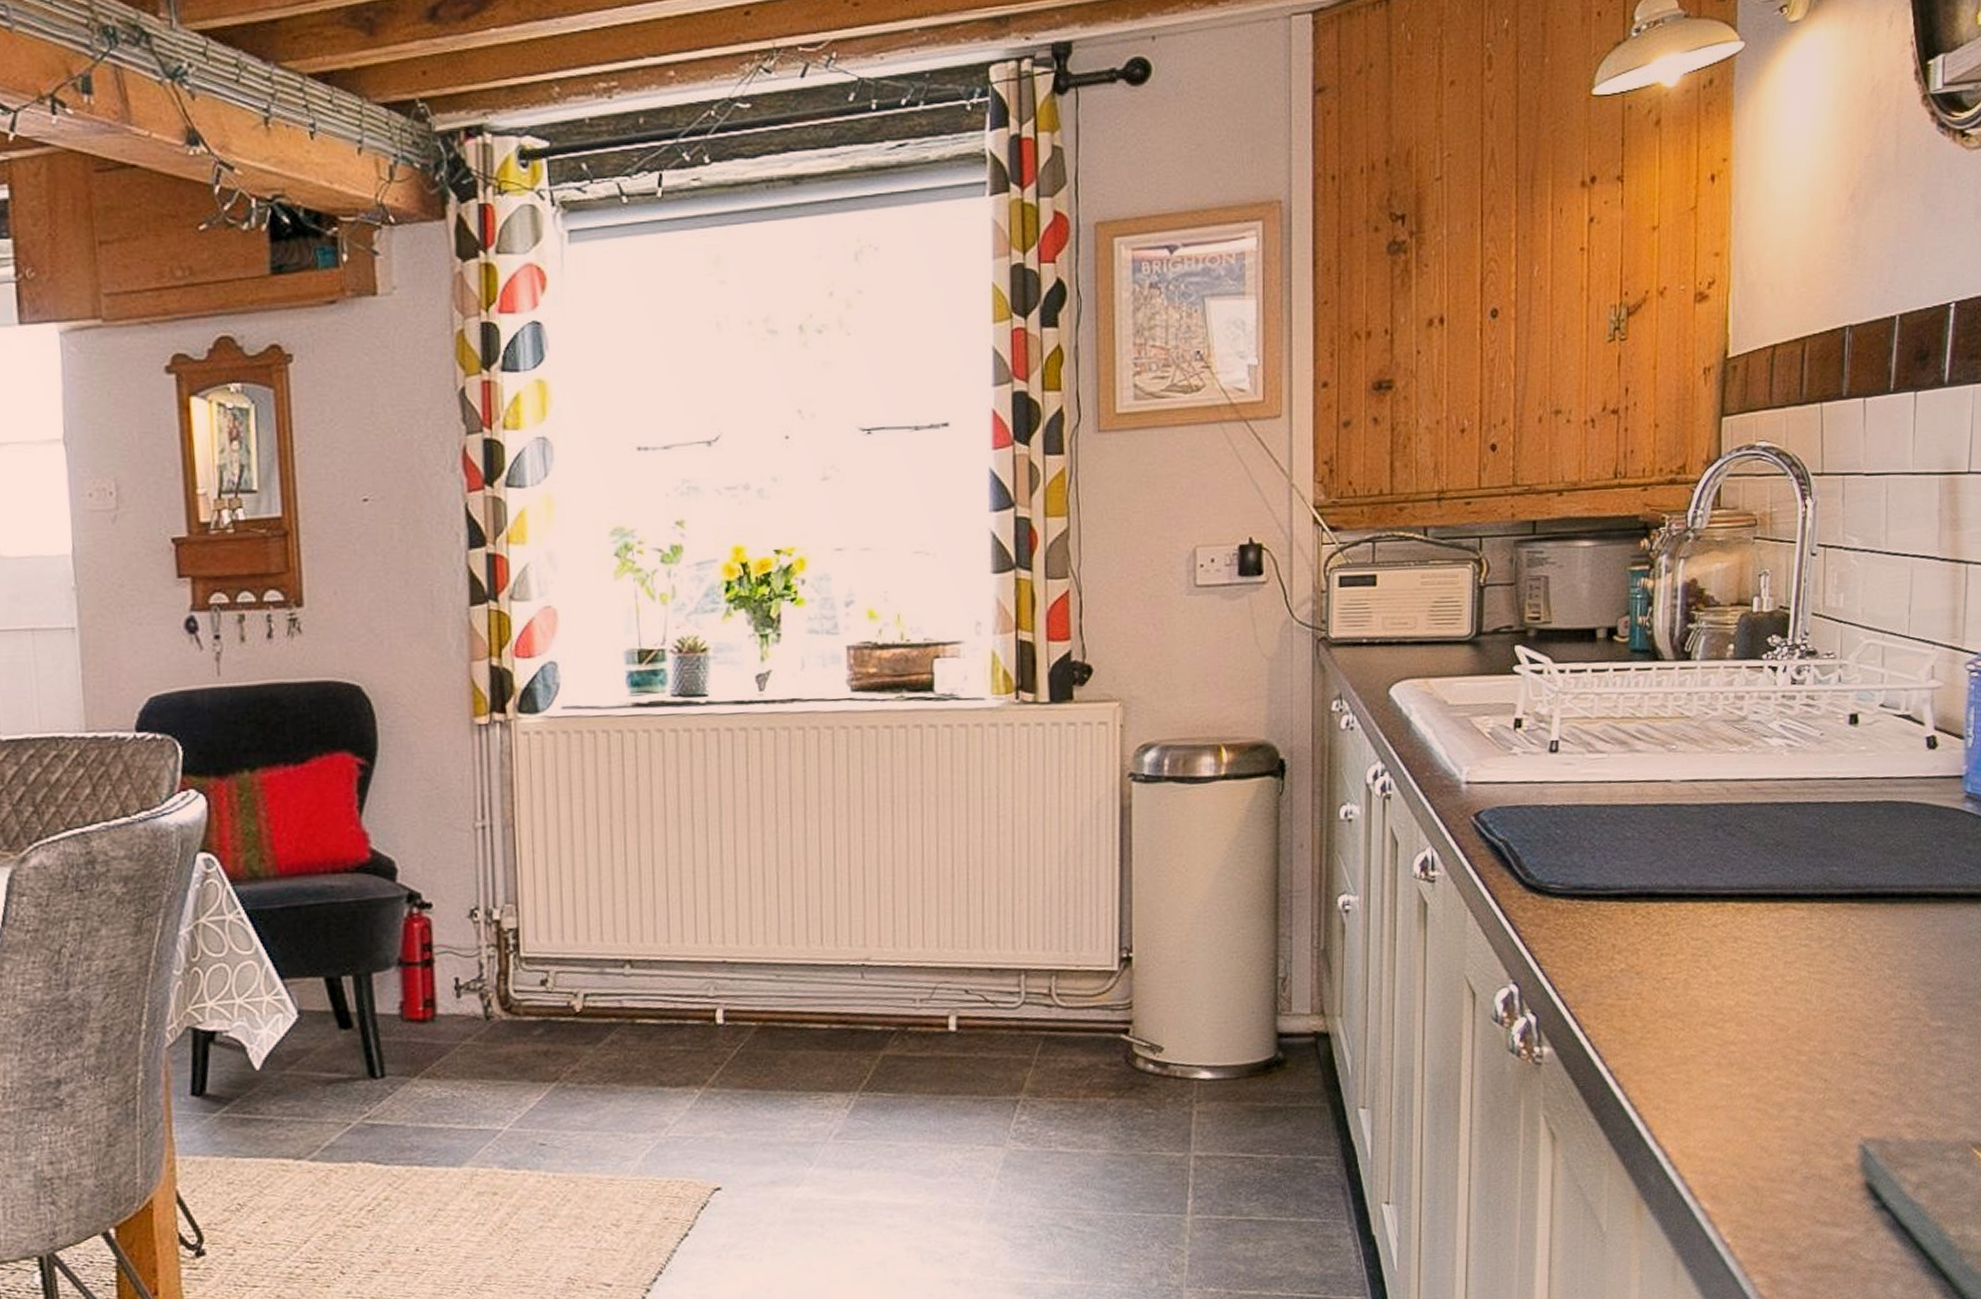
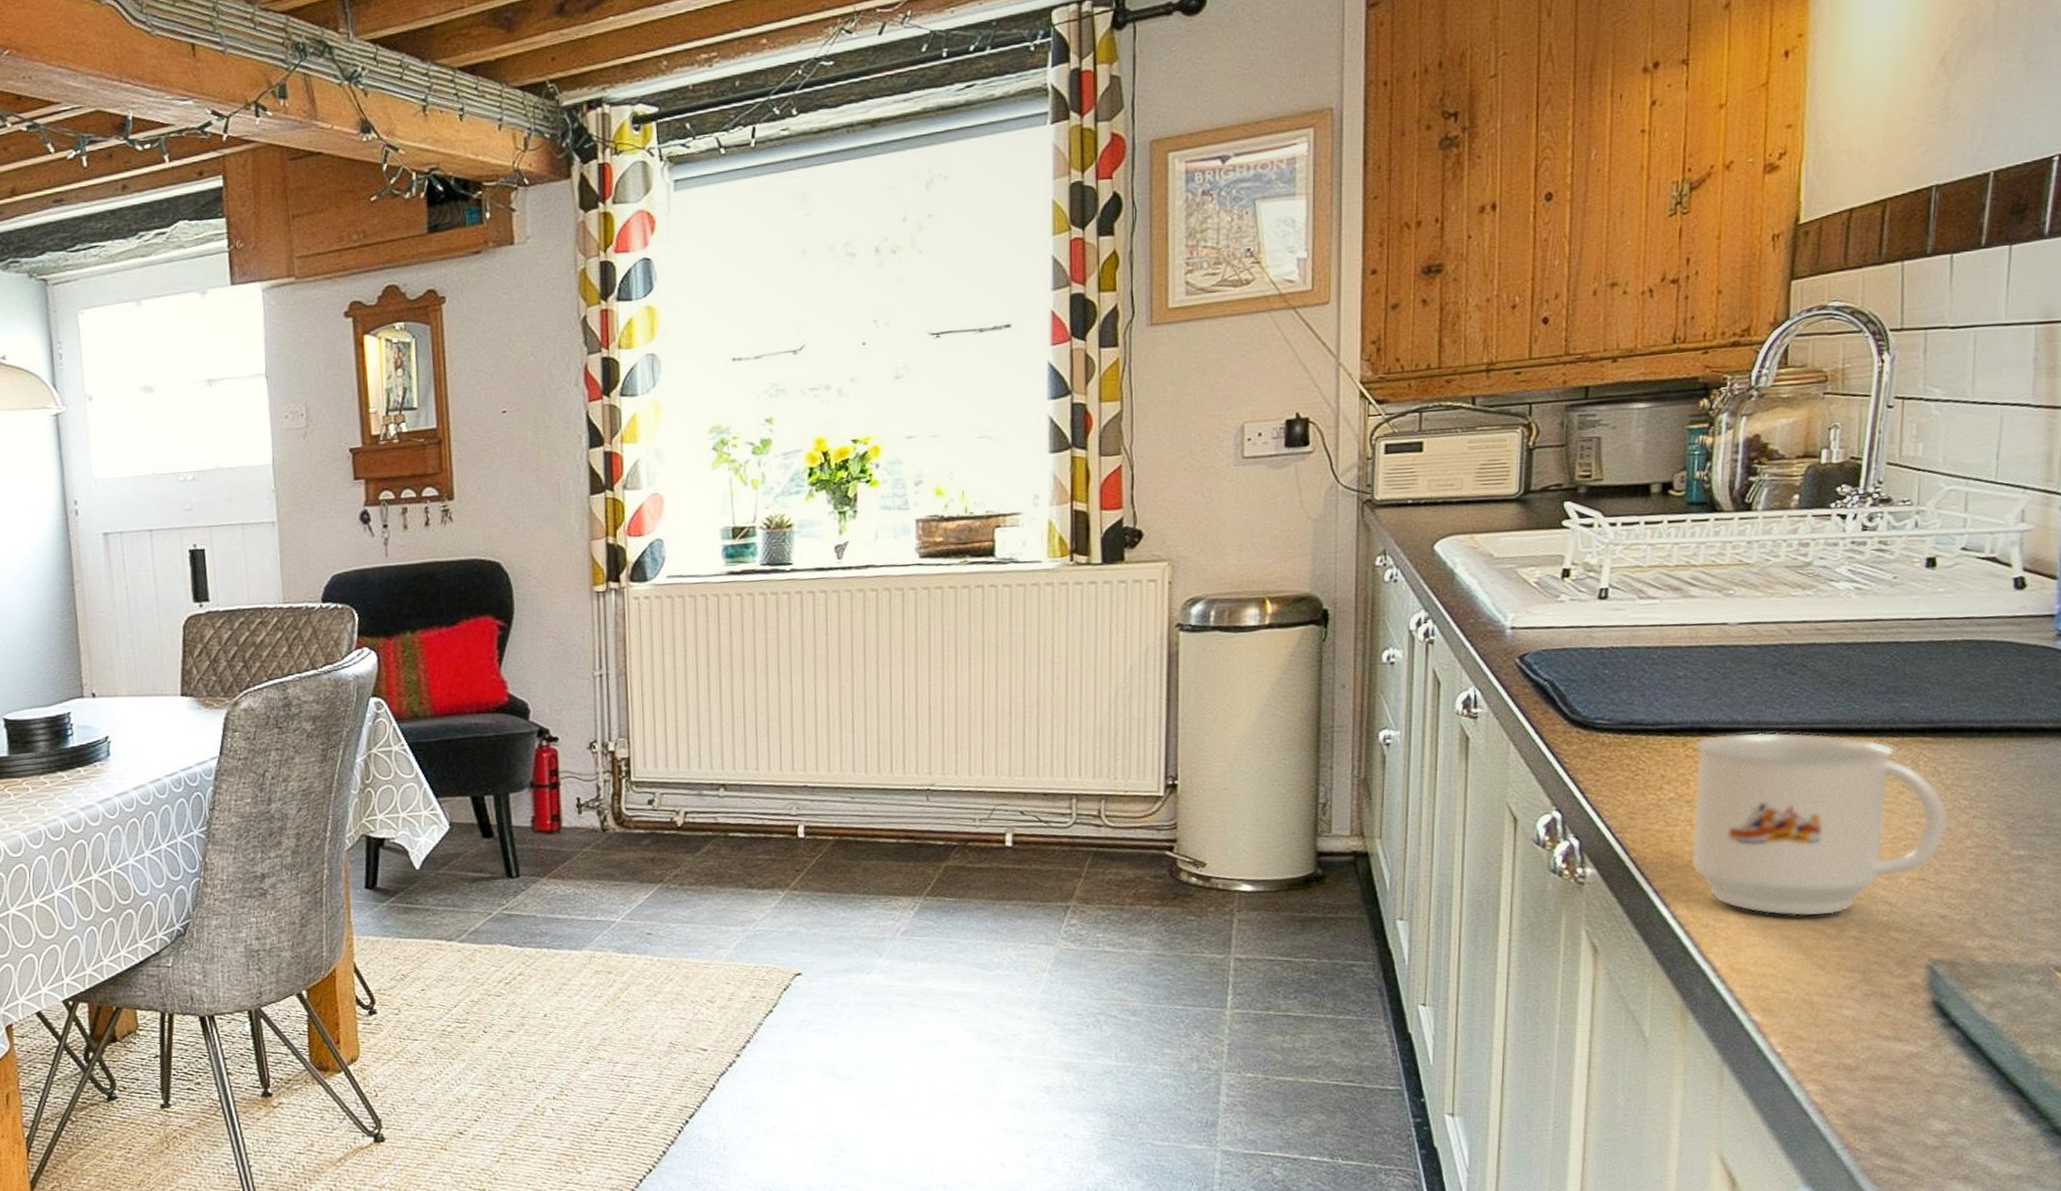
mug: none [1642,897,1875,1096] -> present [1691,732,1949,917]

